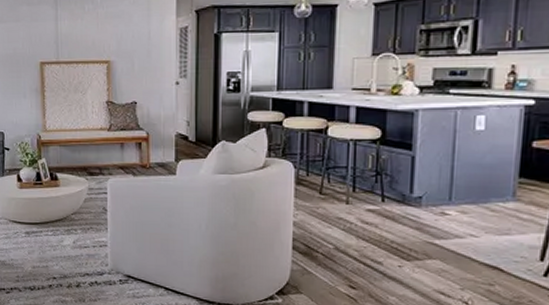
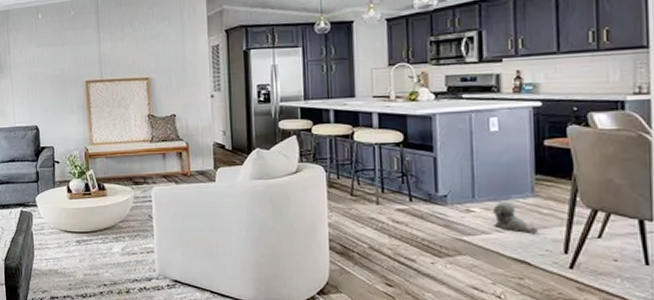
plush toy: none [468,205,515,239] -> present [493,202,538,233]

